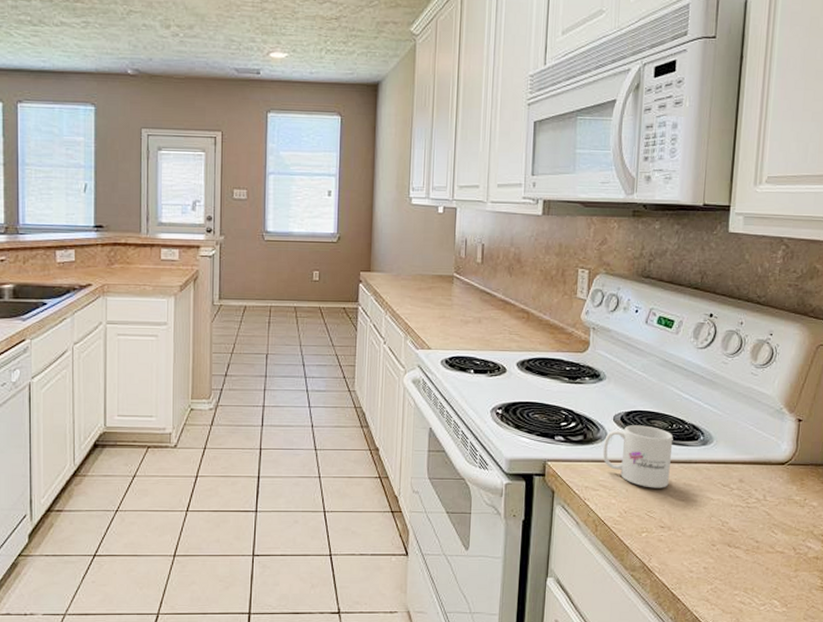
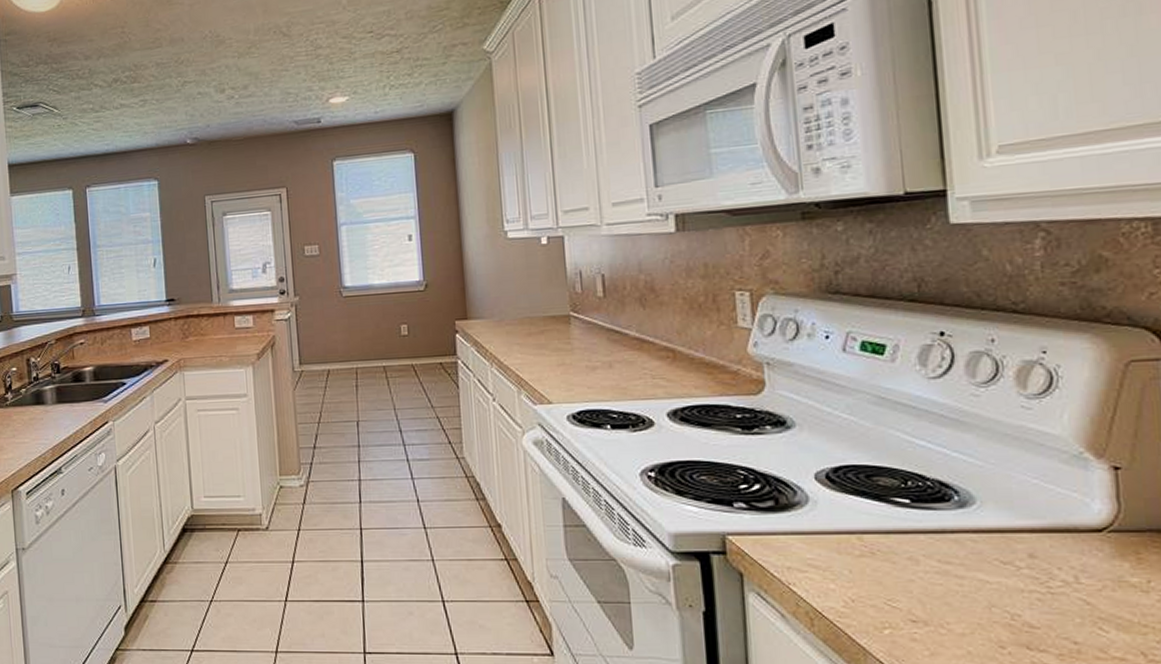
mug: present [602,425,674,488] -> none [805,484,915,568]

